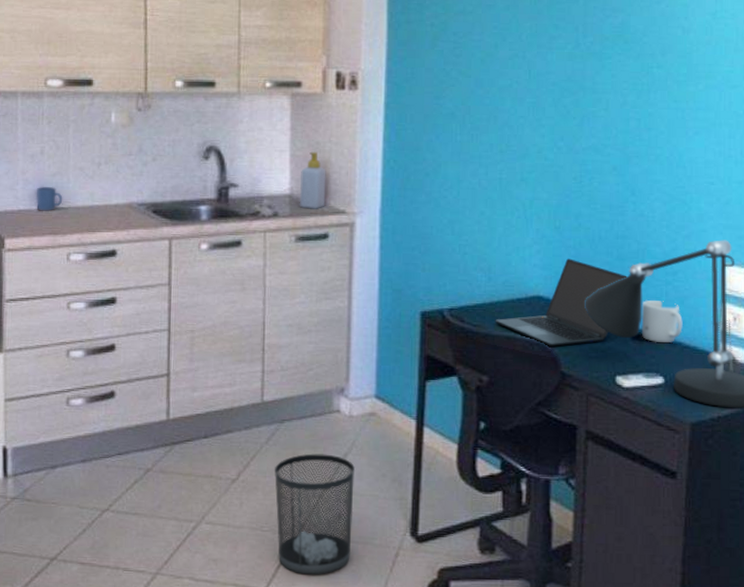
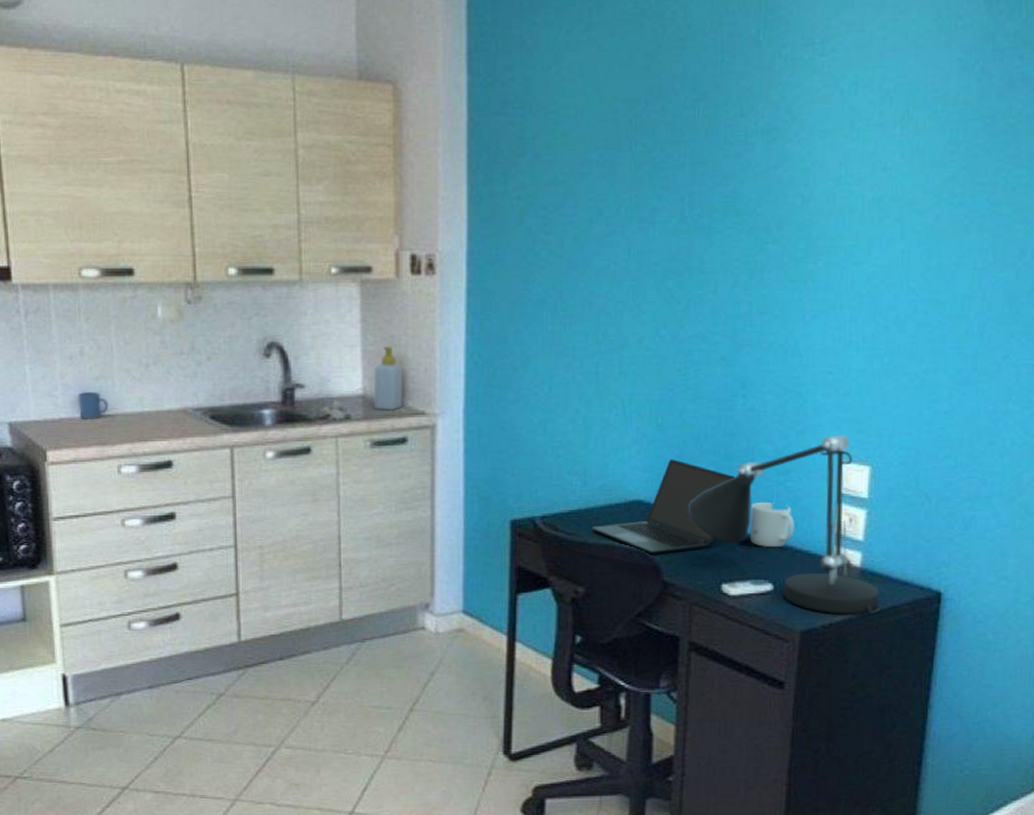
waste bin: present [275,453,355,575] -> none [357,673,442,797]

